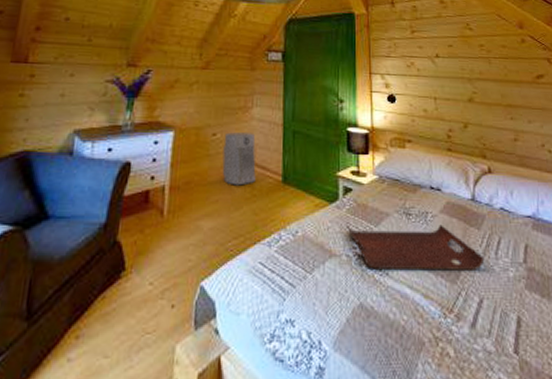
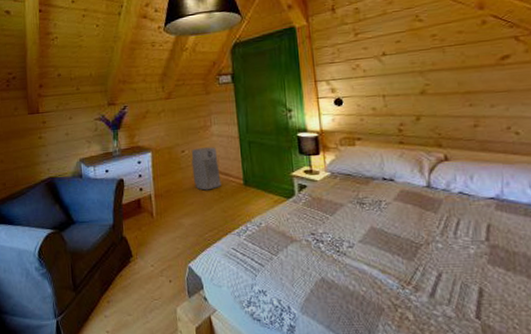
serving tray: present [345,224,485,271] -> none [303,211,443,251]

